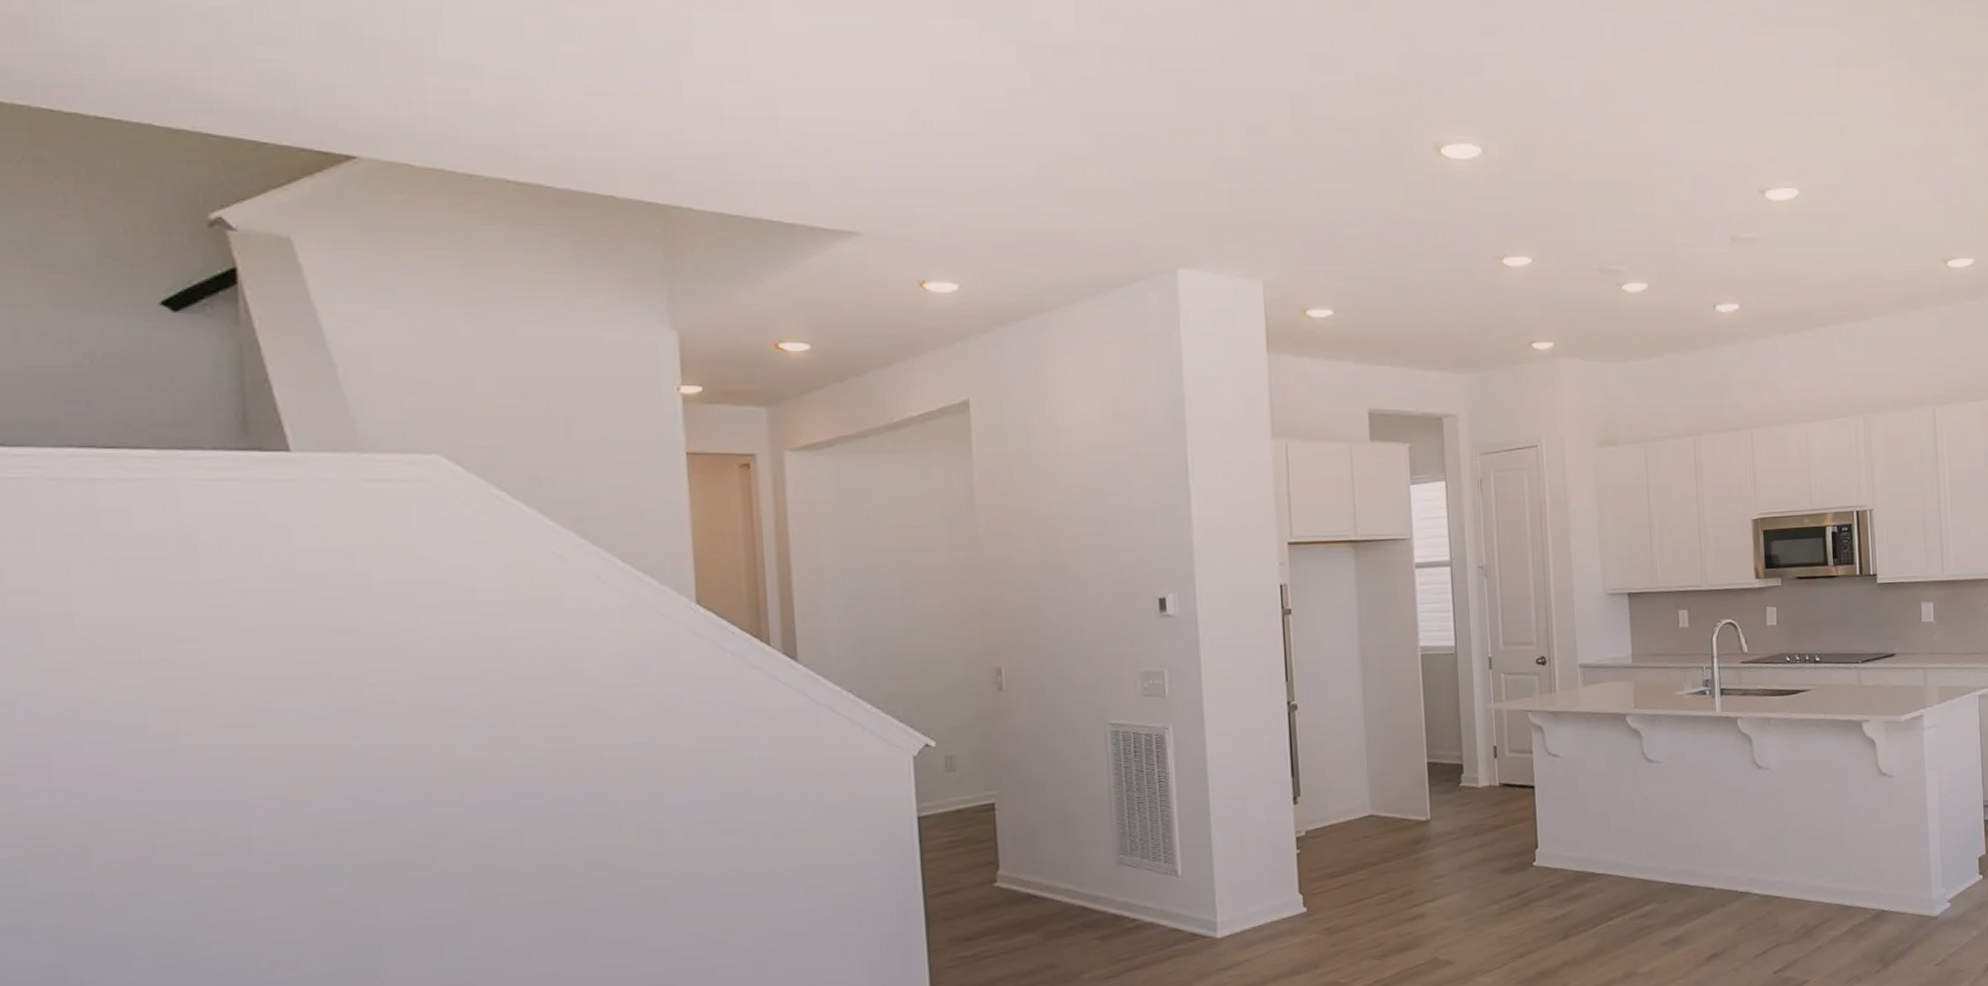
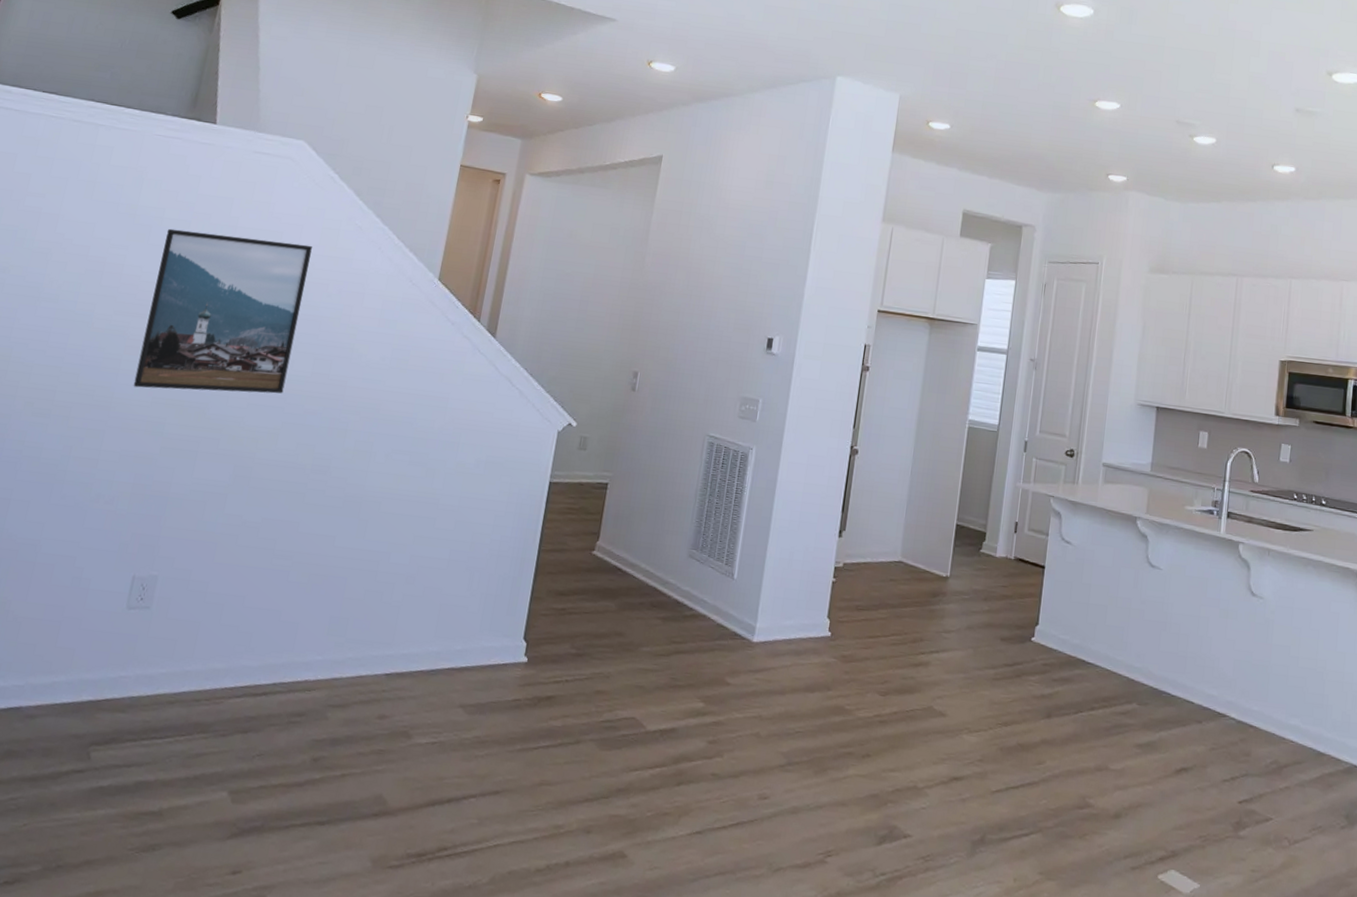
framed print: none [259,590,511,818] -> present [133,228,312,394]

